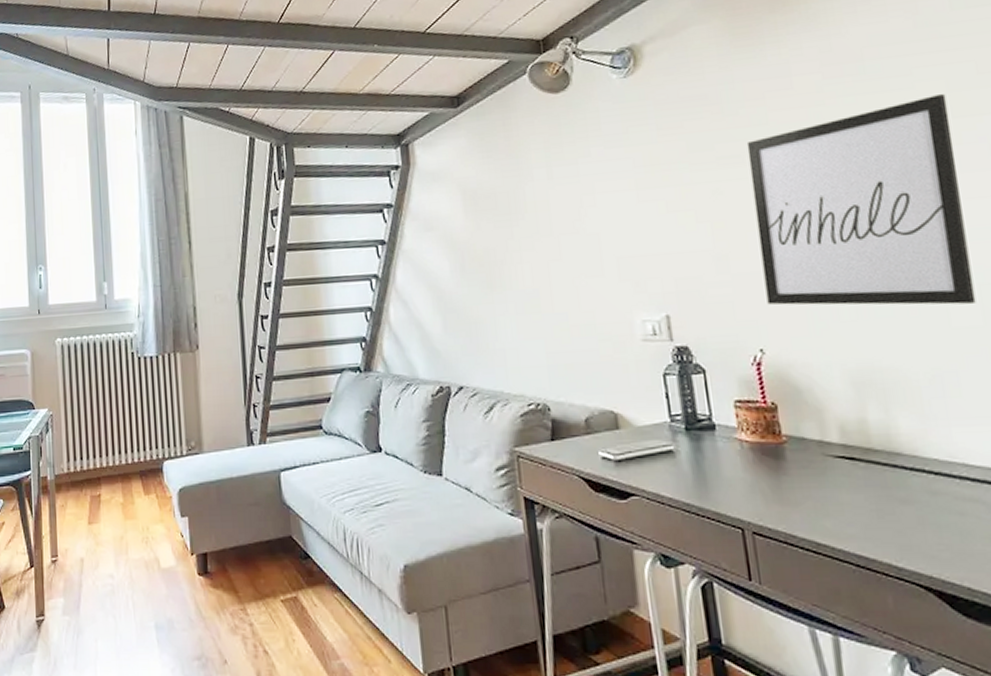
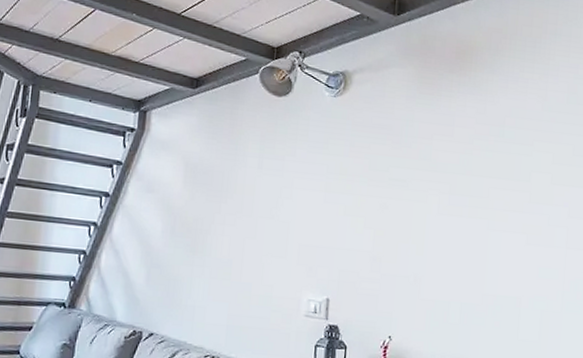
wall art: present [746,94,976,305] -> none [401,164,551,324]

